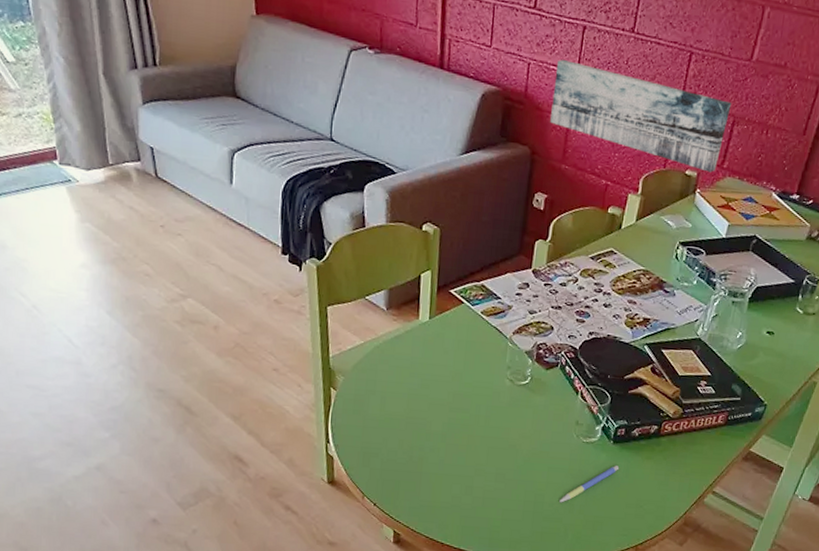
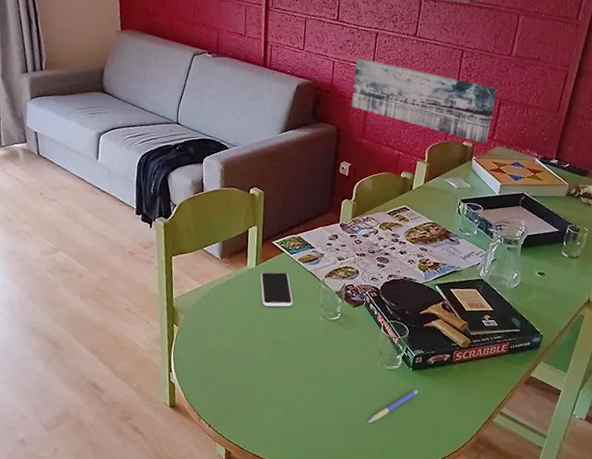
smartphone: none [434,326,475,369] -> present [260,272,293,307]

